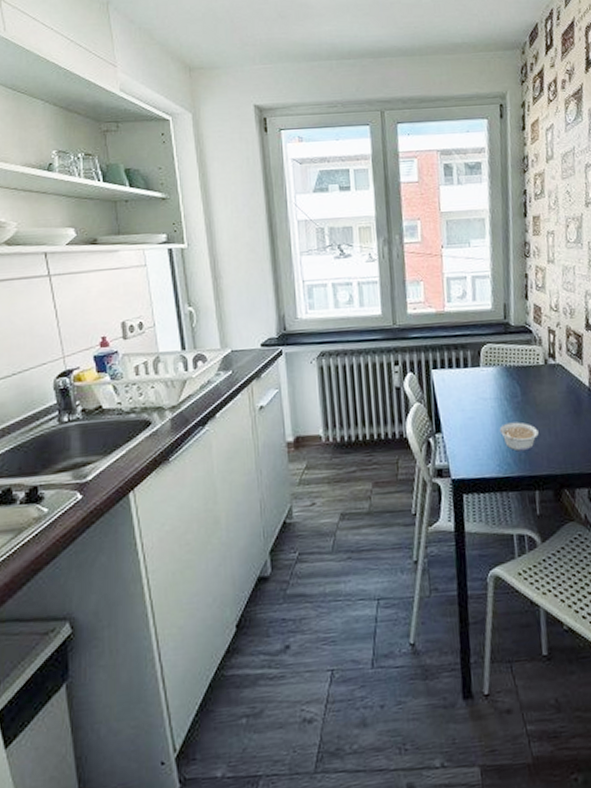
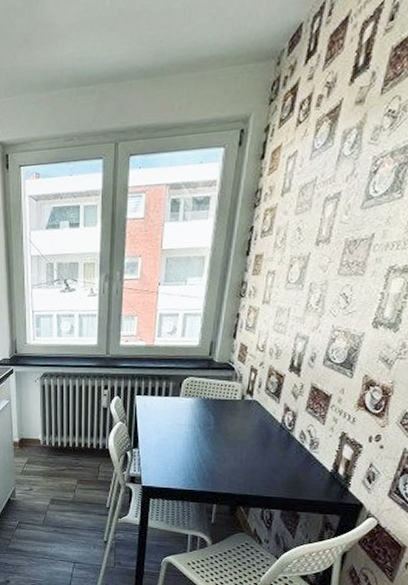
legume: present [499,422,539,451] -> none [189,446,225,471]

